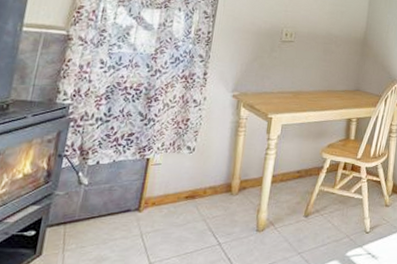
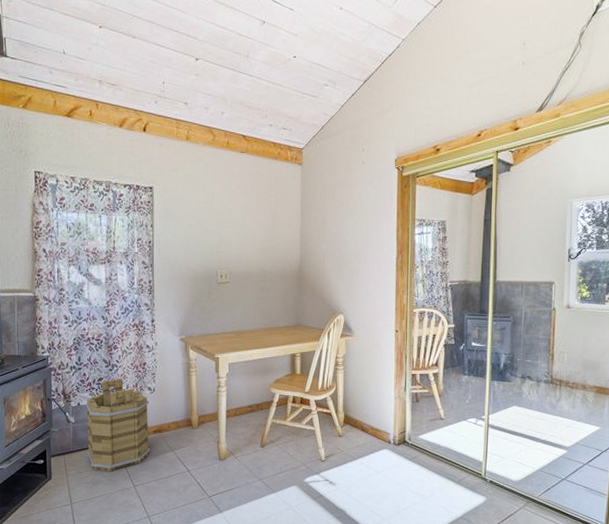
bucket: none [97,134,187,246] -> present [85,378,151,472]

